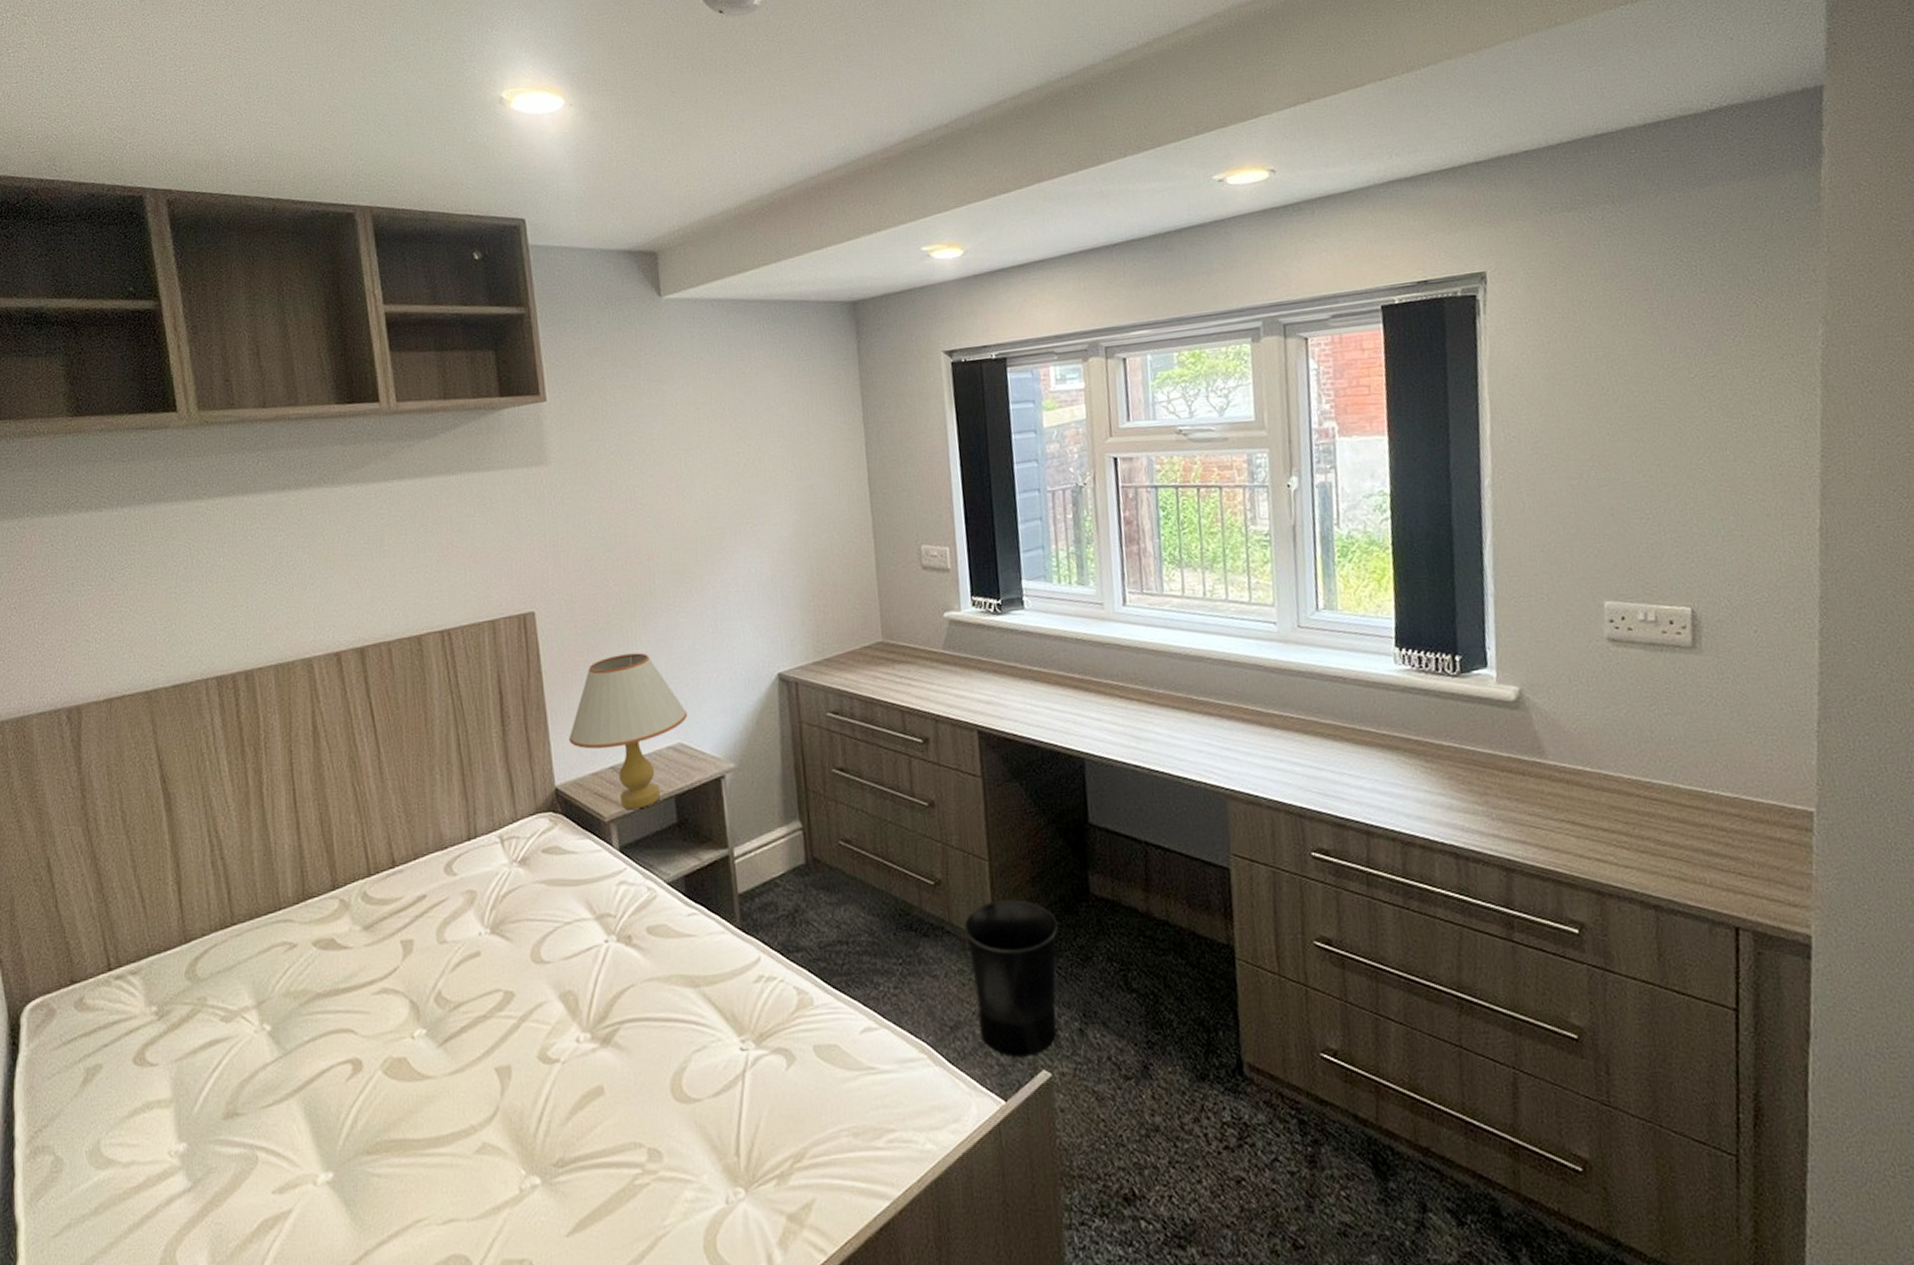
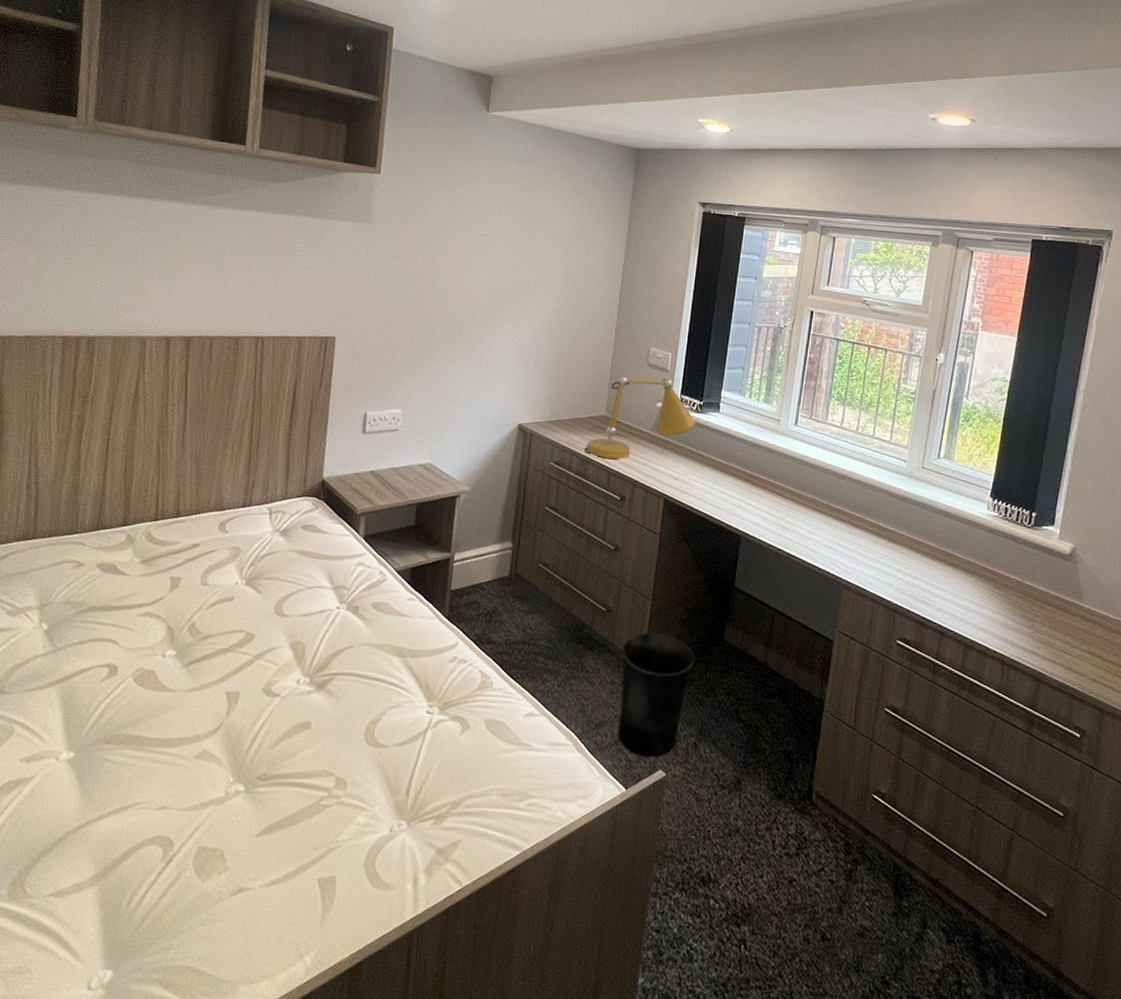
table lamp: present [569,652,688,810] -> none [341,384,441,509]
table lamp: none [864,579,998,695] -> present [583,375,696,460]

